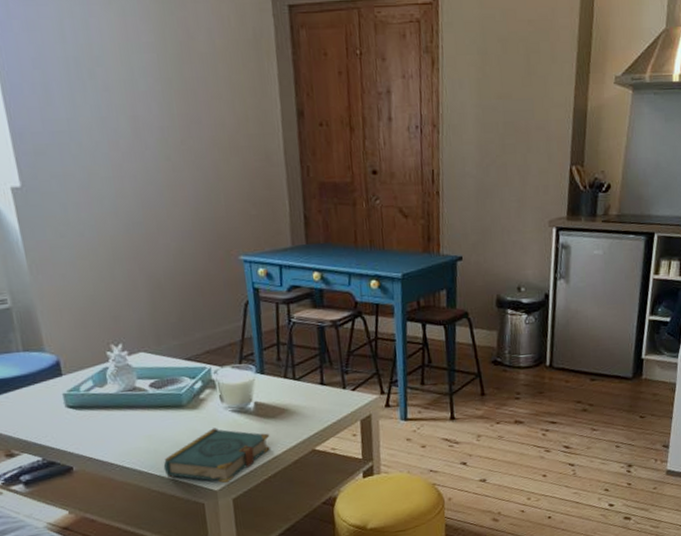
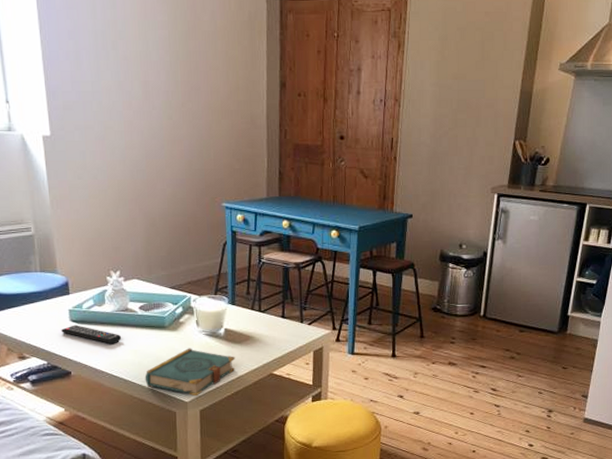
remote control: none [55,411,132,431] -> present [61,325,122,345]

